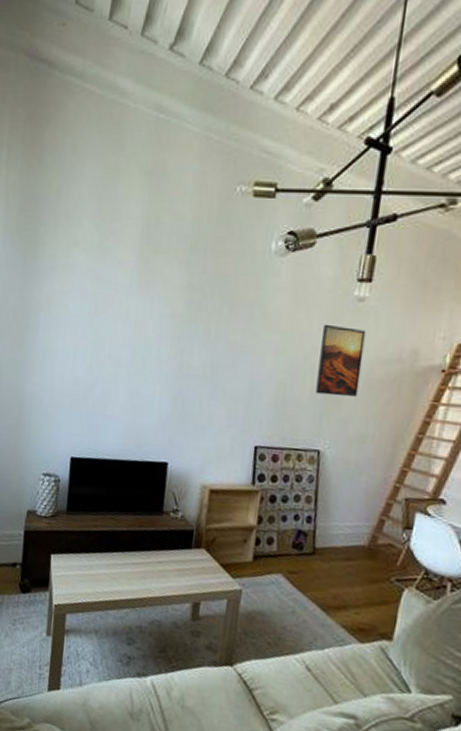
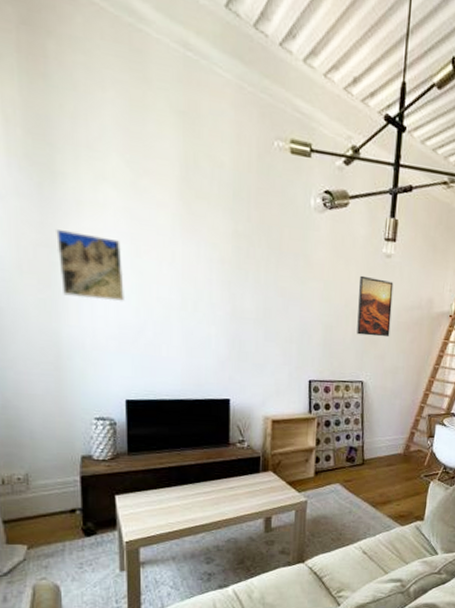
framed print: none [31,294,83,360] -> present [56,230,124,302]

